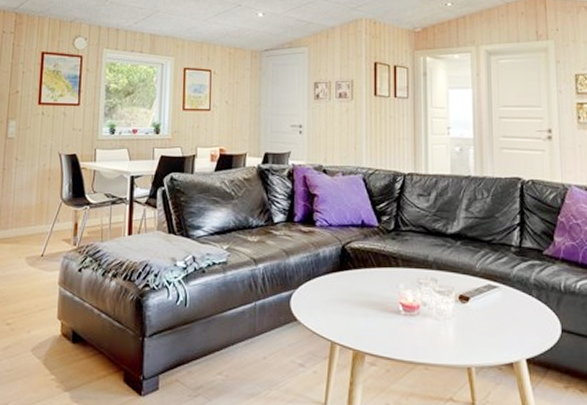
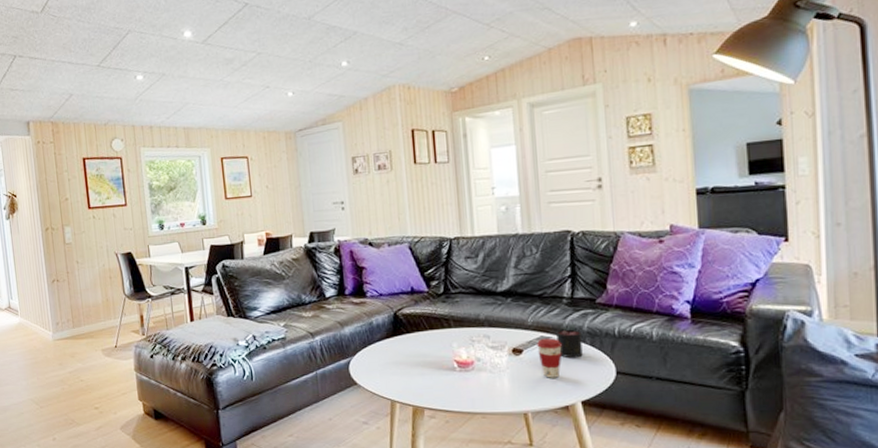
coffee cup: none [484,287,509,331] -> present [537,338,562,378]
candle: none [502,271,530,311] -> present [555,321,583,358]

